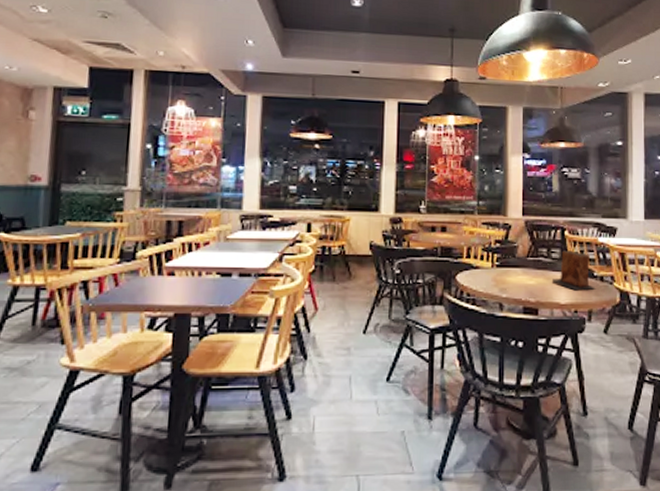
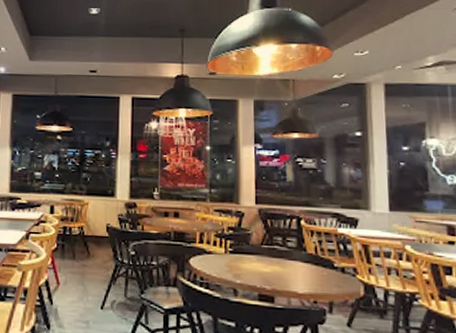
paper bag: present [551,250,596,291] -> none [288,240,337,282]

